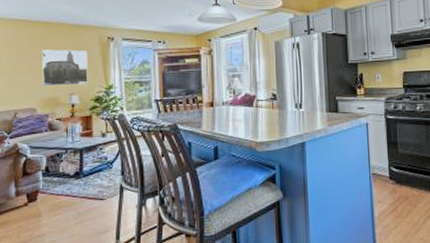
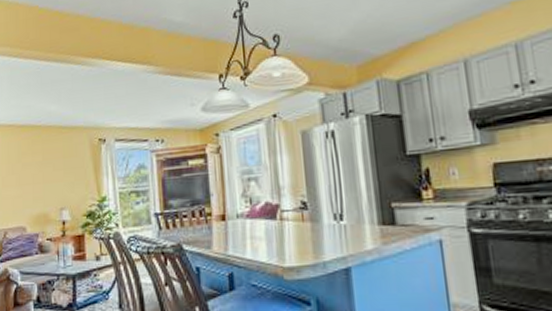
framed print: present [42,49,88,86] -> none [30,156,79,200]

